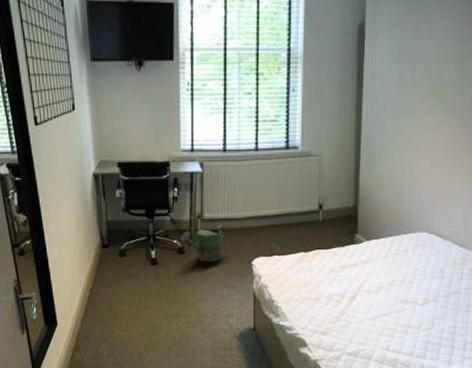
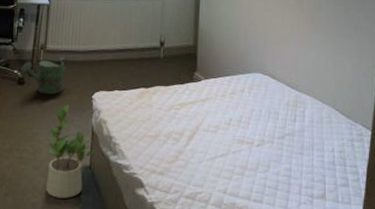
potted plant: none [212,271,259,357] -> present [46,104,97,198]

